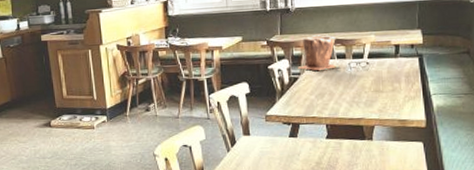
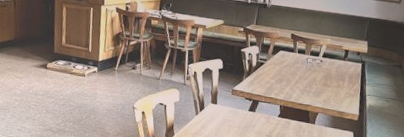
plant pot: present [298,34,340,71] -> none [265,30,300,61]

